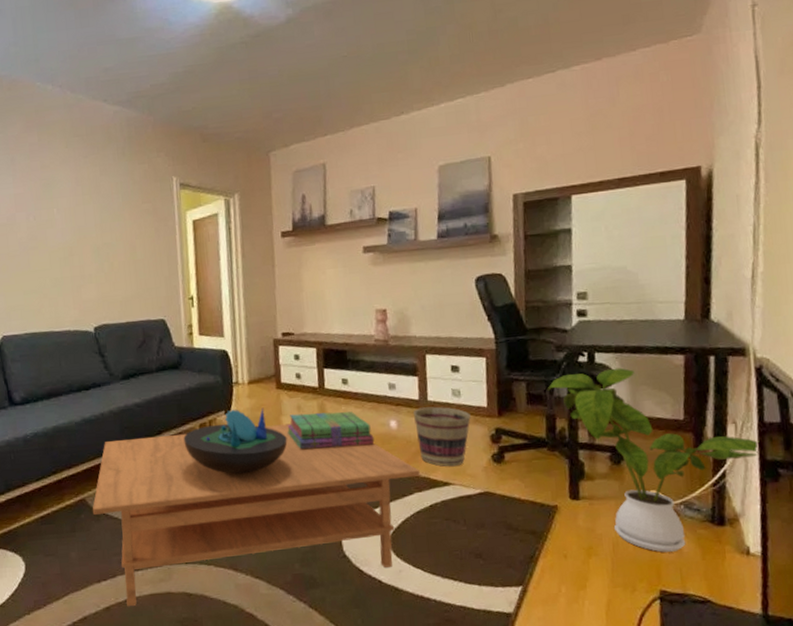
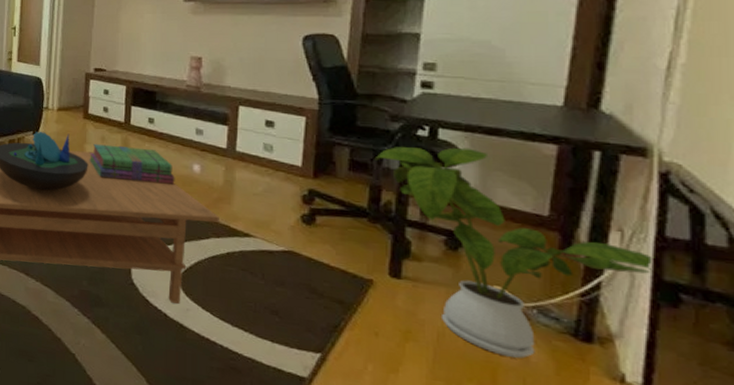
basket: present [412,406,471,467] -> none [218,156,282,220]

